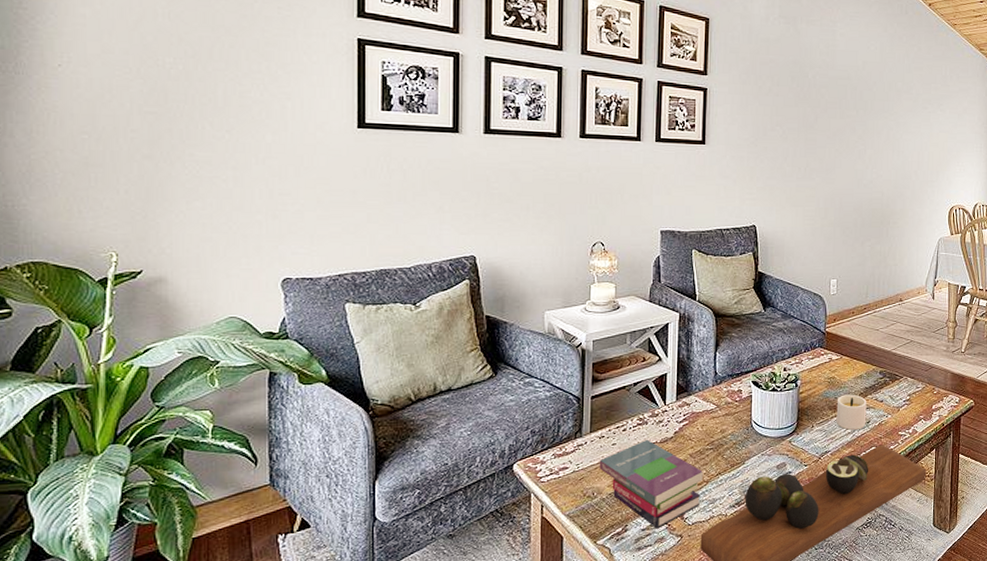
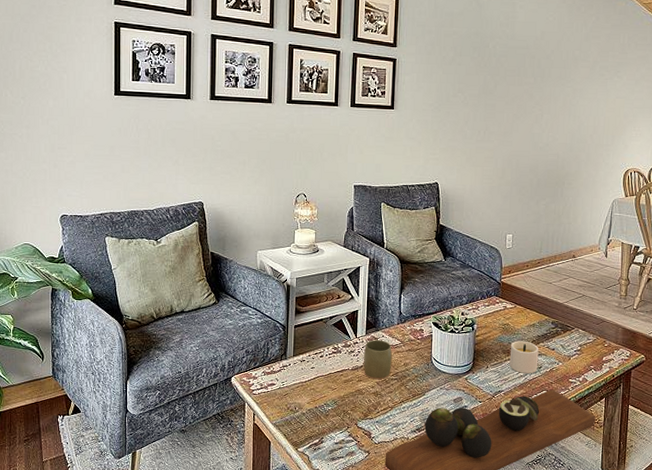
books: present [599,439,703,529] -> none [300,366,388,444]
mug: none [673,405,708,452] -> present [363,340,393,380]

